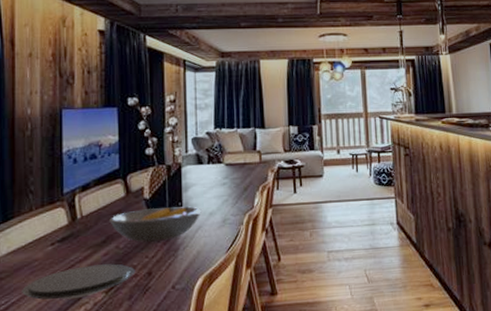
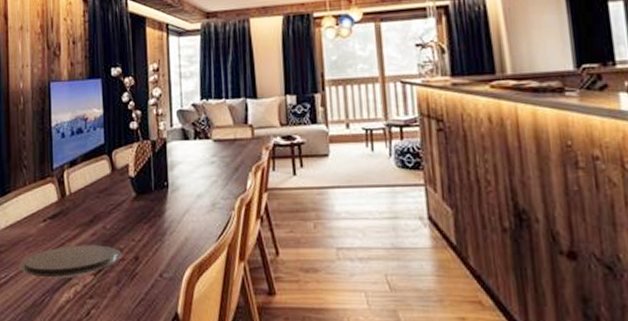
fruit bowl: present [109,206,202,242] -> none [96,187,189,224]

